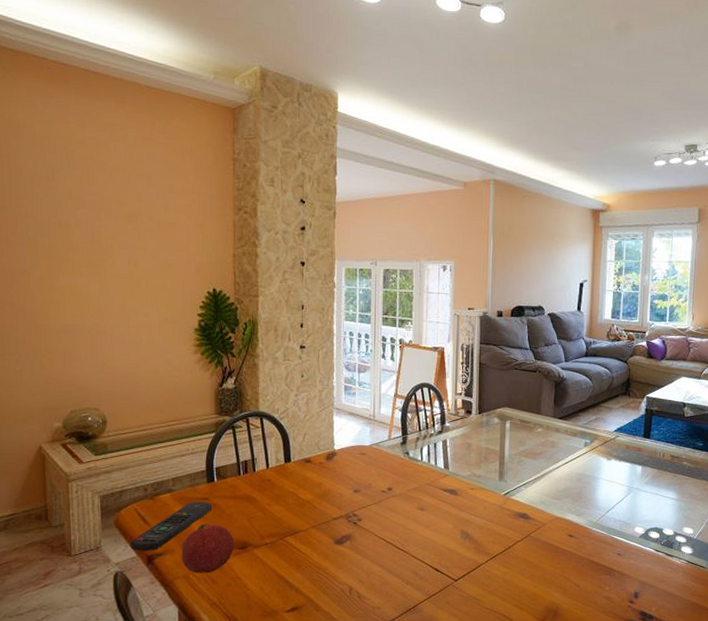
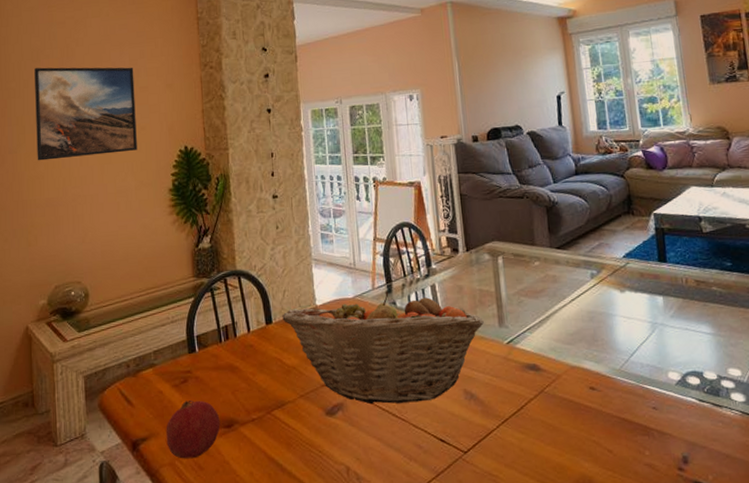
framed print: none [49,188,163,287] -> present [34,67,137,161]
remote control: present [131,502,212,551] -> none [115,375,195,437]
fruit basket: none [301,442,486,538] -> present [282,291,484,405]

